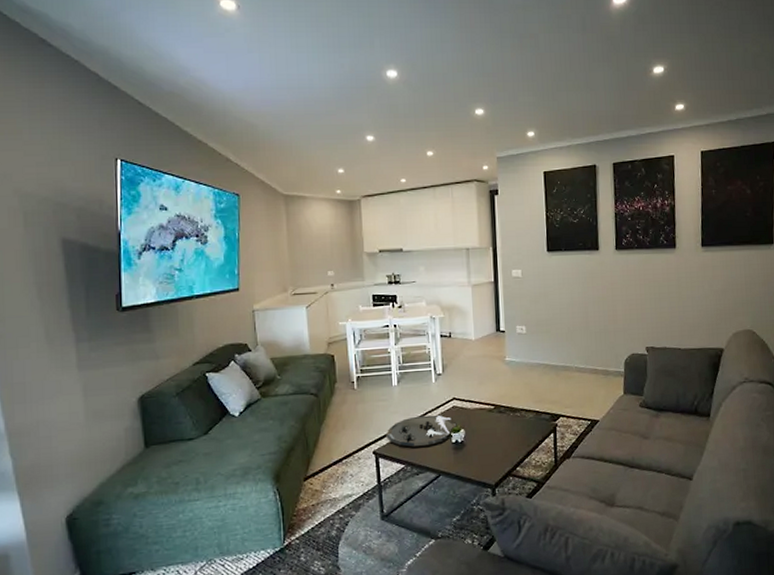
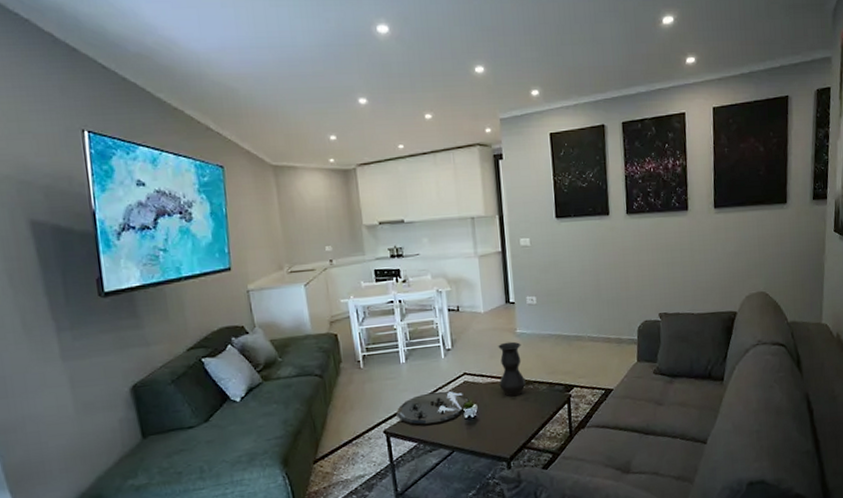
vase: none [487,369,513,424] -> present [498,341,526,397]

